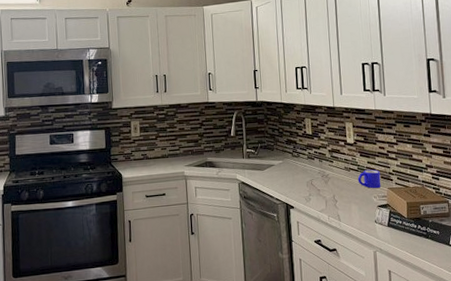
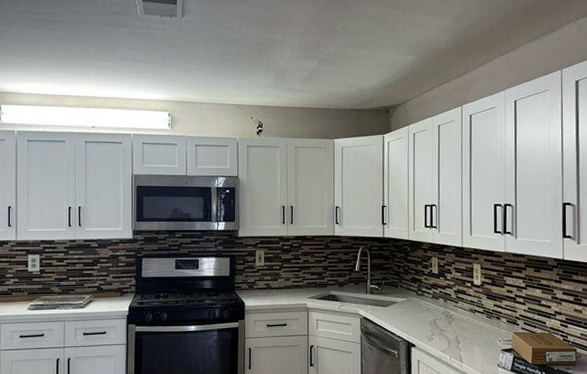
mug: present [357,169,381,189] -> none [482,312,507,333]

